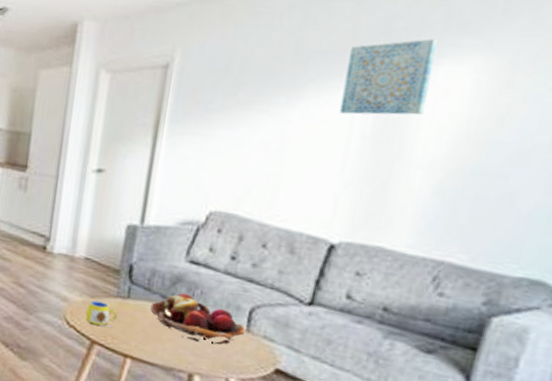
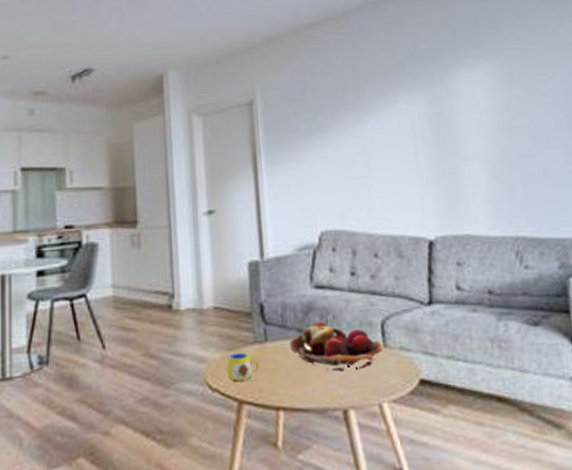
wall art: present [339,38,438,115] -> none [395,54,462,123]

